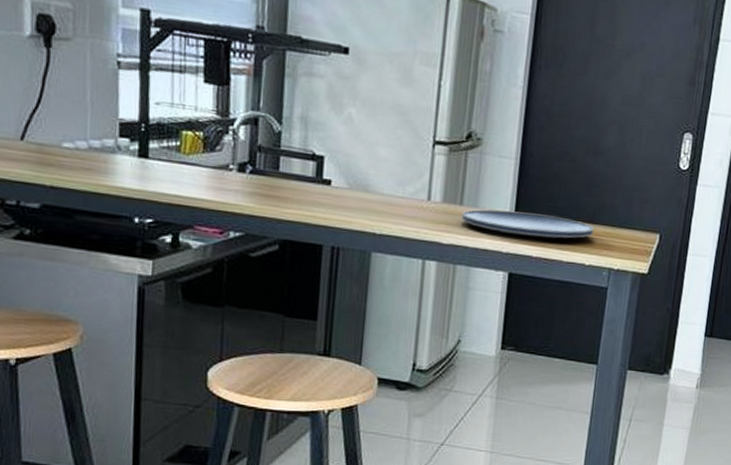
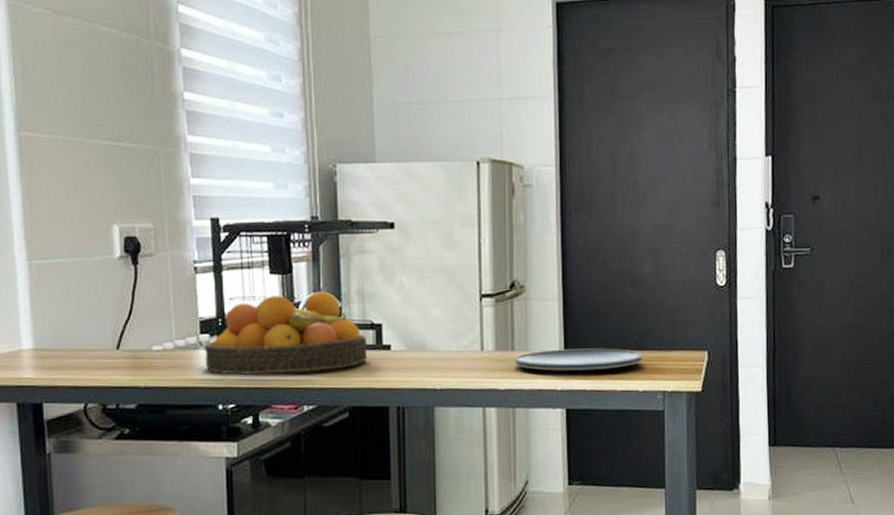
fruit bowl: none [122,107,306,197] -> present [205,291,368,375]

